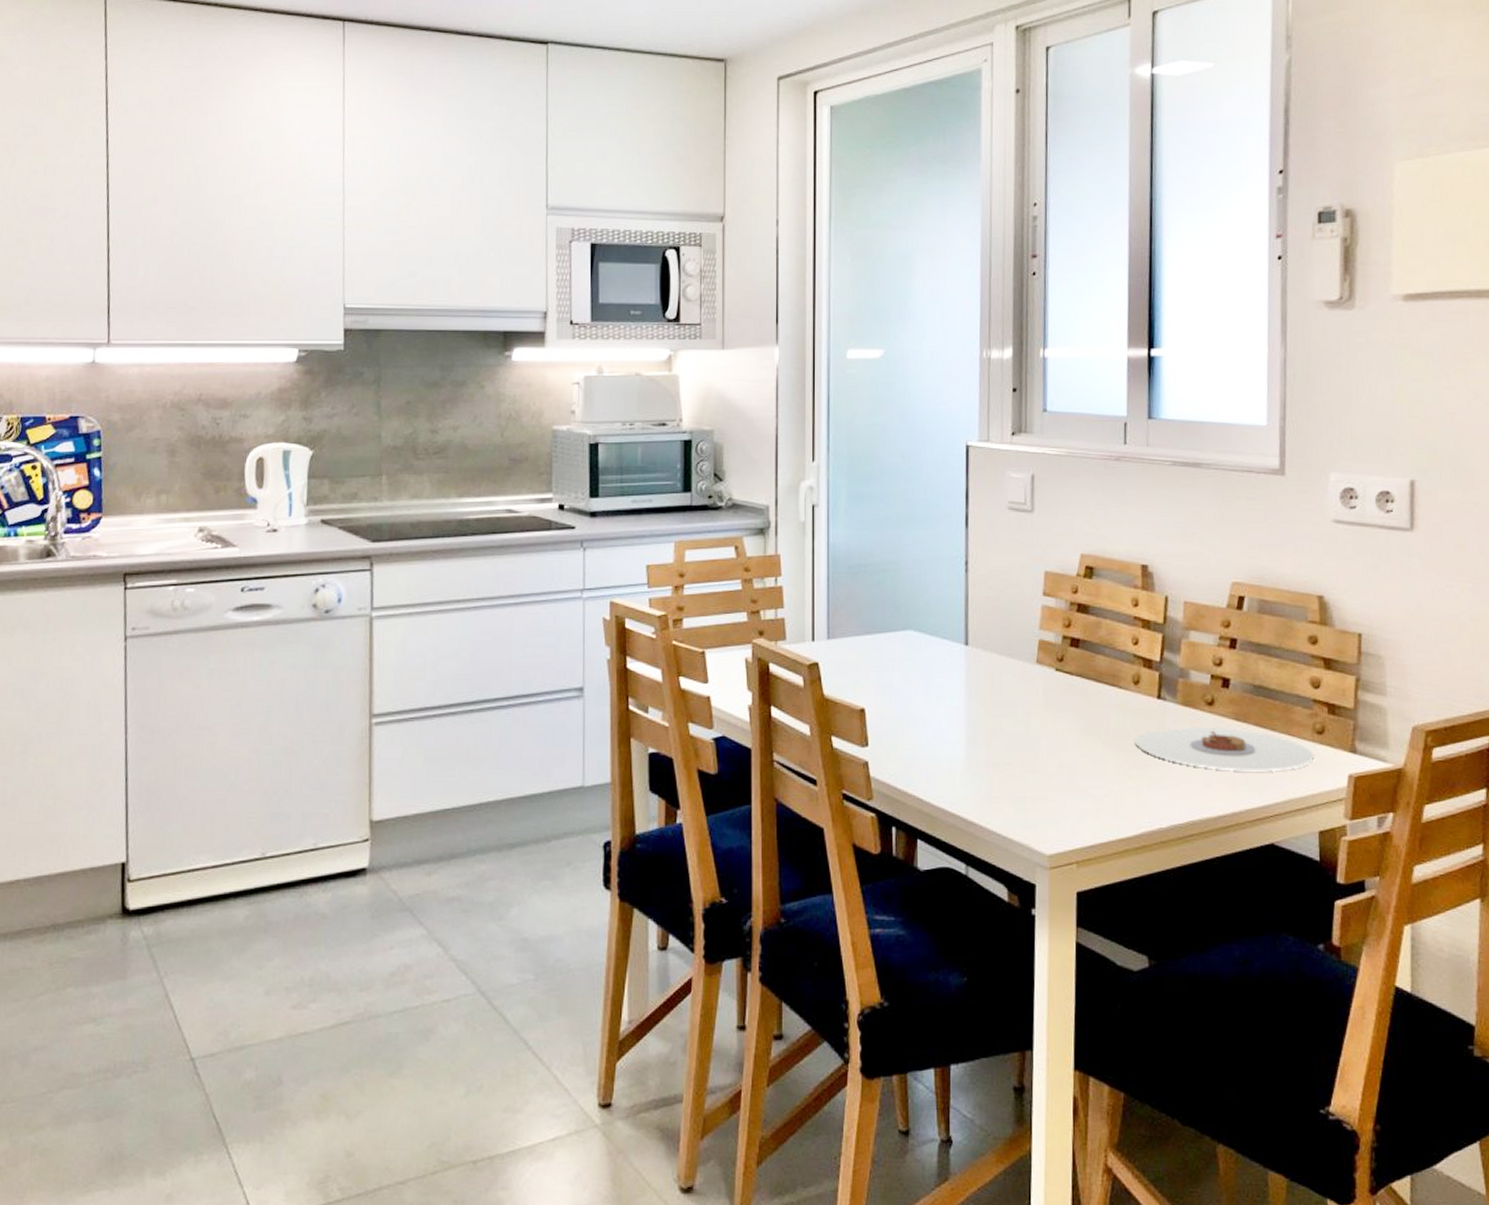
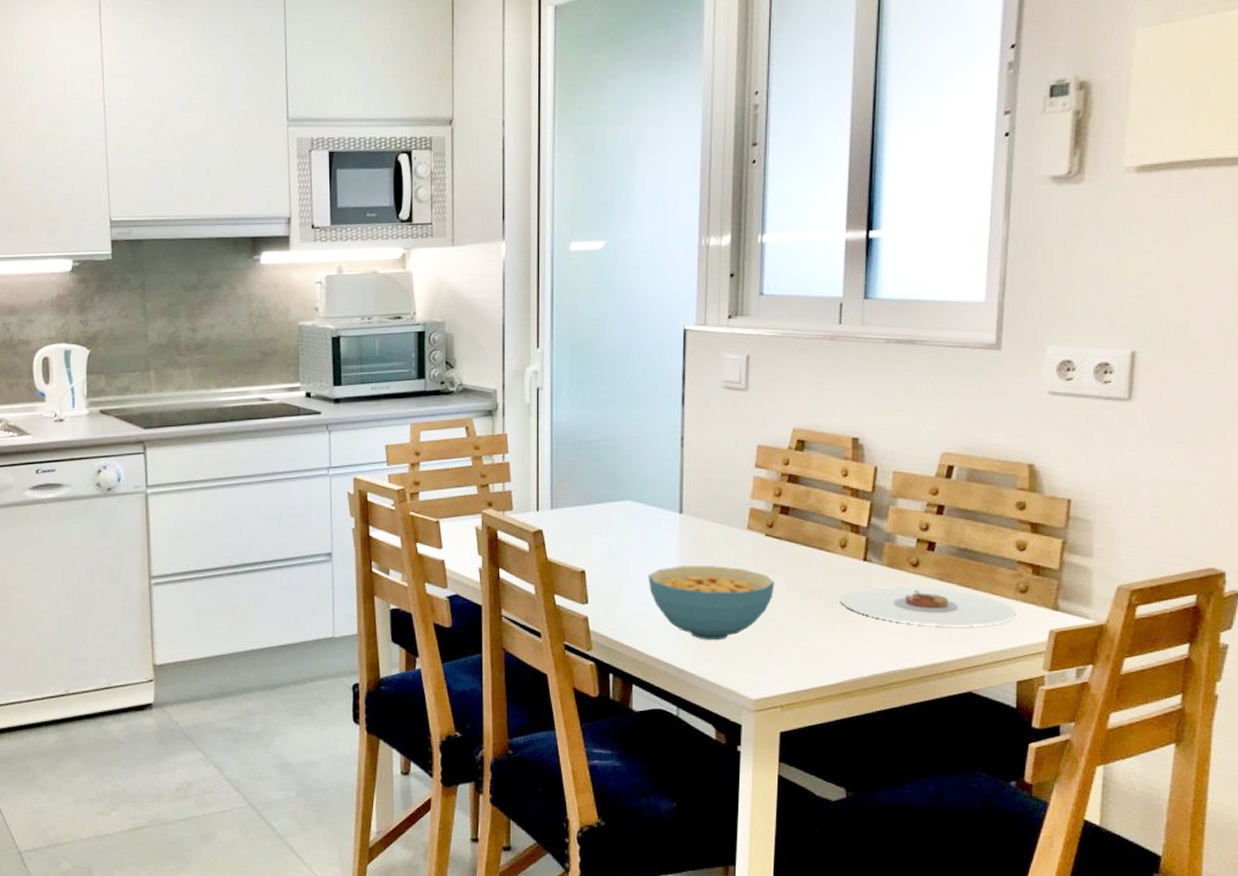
cereal bowl: none [932,704,1067,788] -> present [648,566,775,641]

